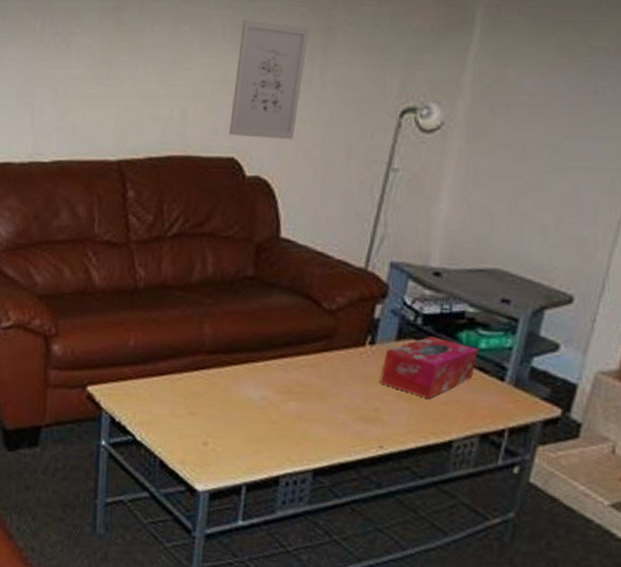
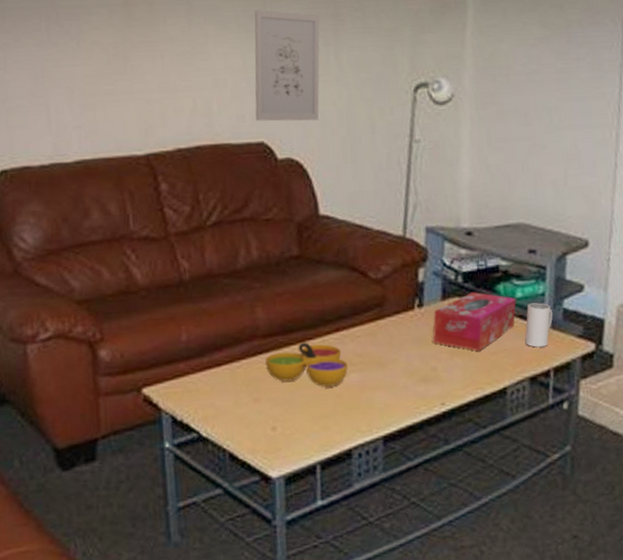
decorative bowl: none [206,363,287,412] -> present [265,341,348,387]
mug: none [481,356,519,405] -> present [525,303,553,348]

